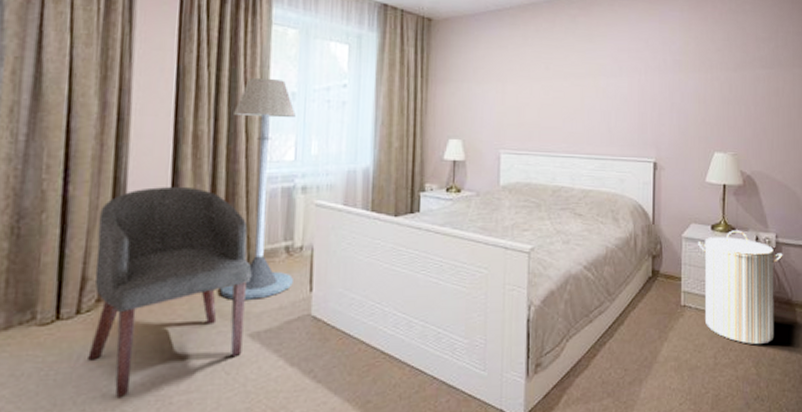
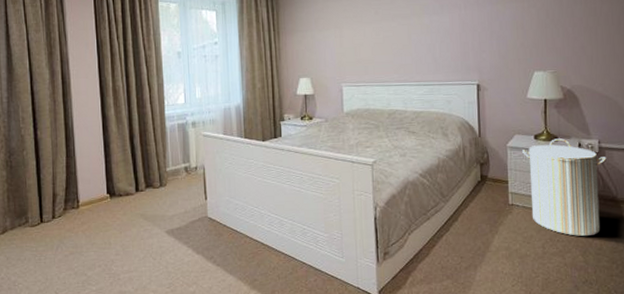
chair: present [88,187,252,397] -> none [59,128,163,274]
floor lamp: present [220,77,296,300] -> none [139,42,193,207]

